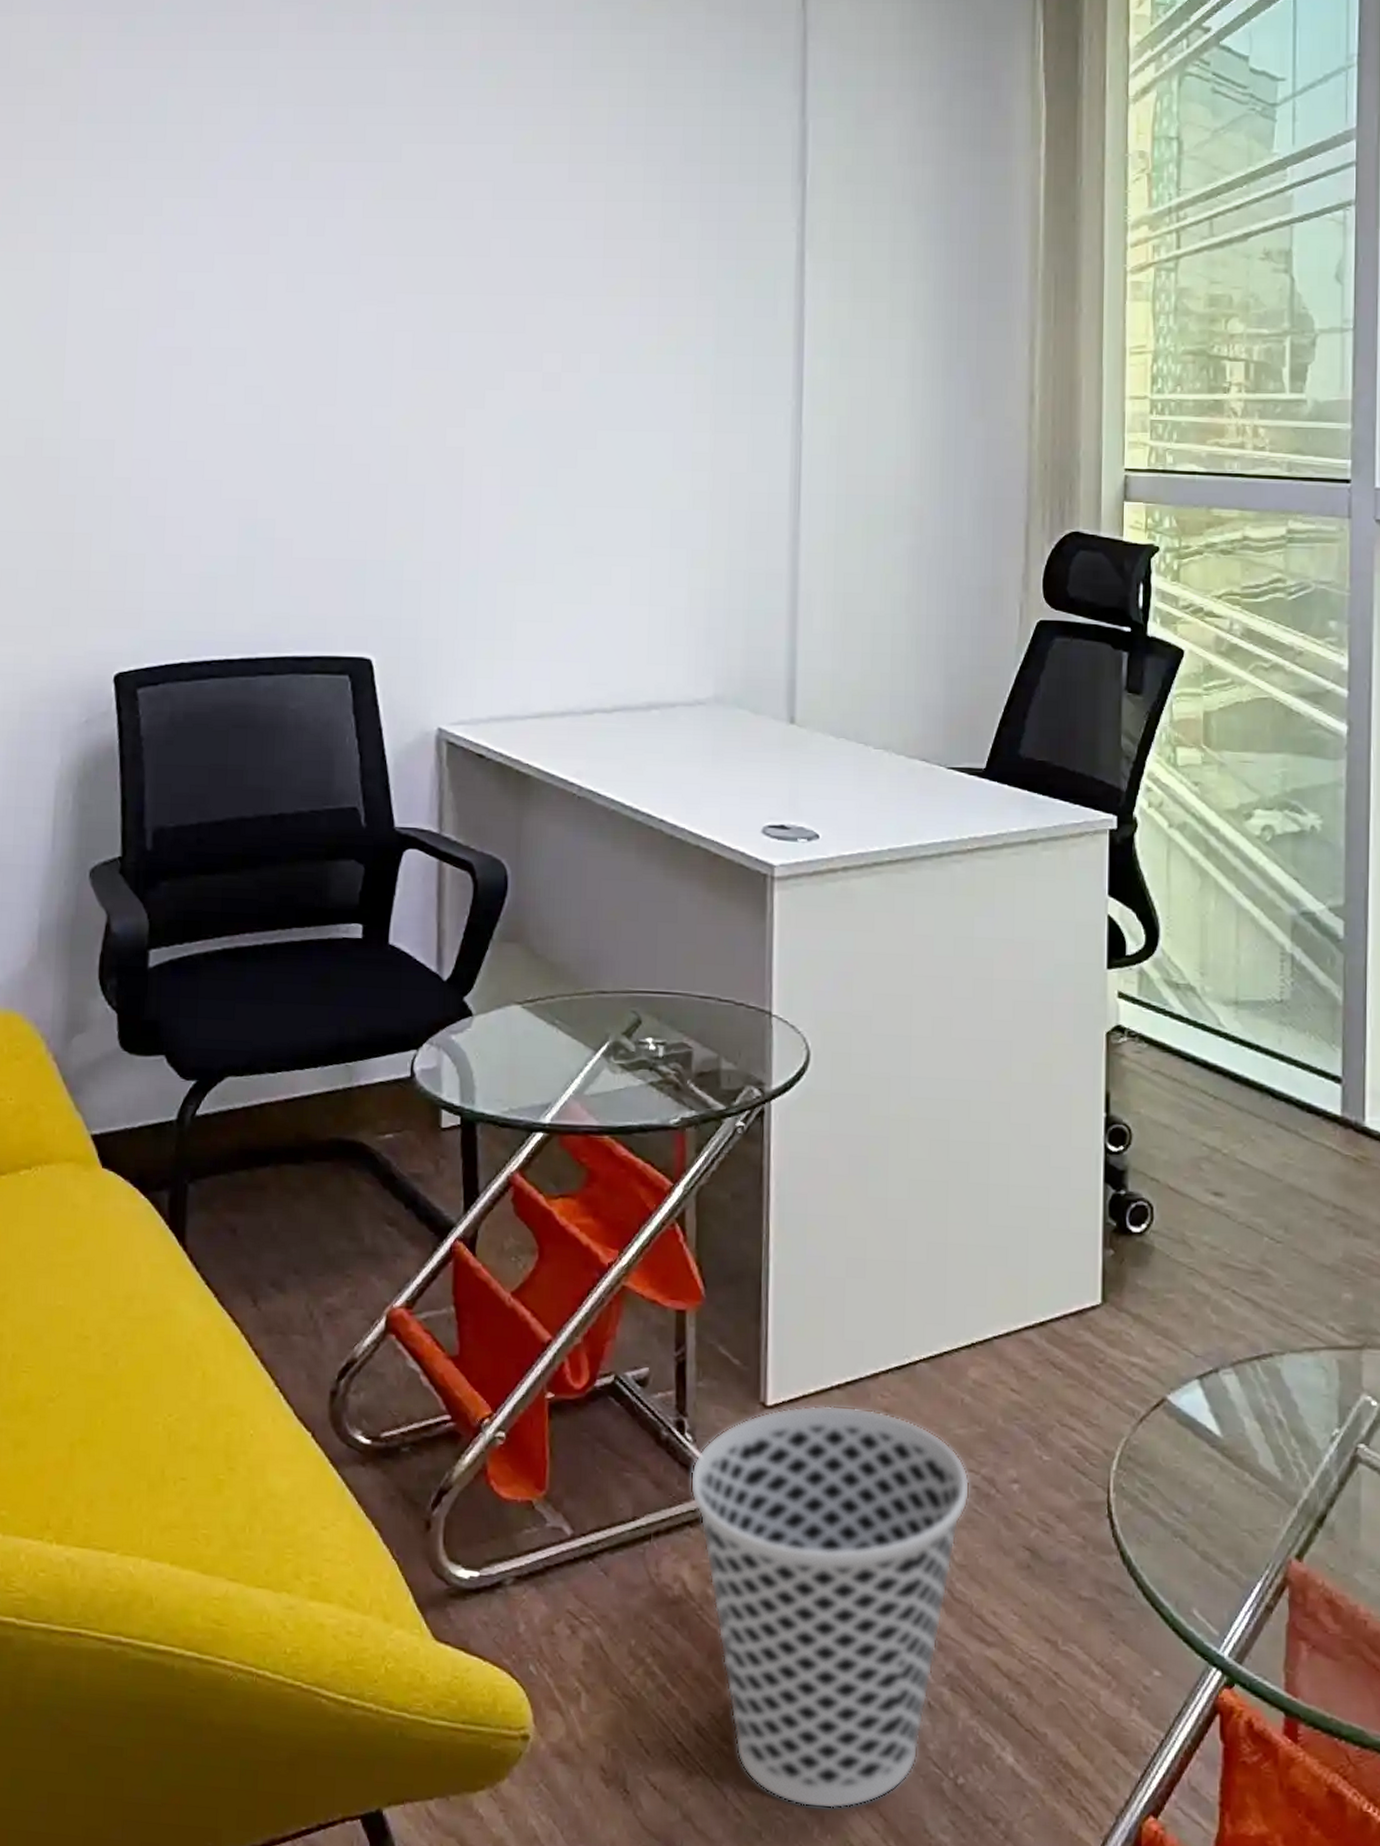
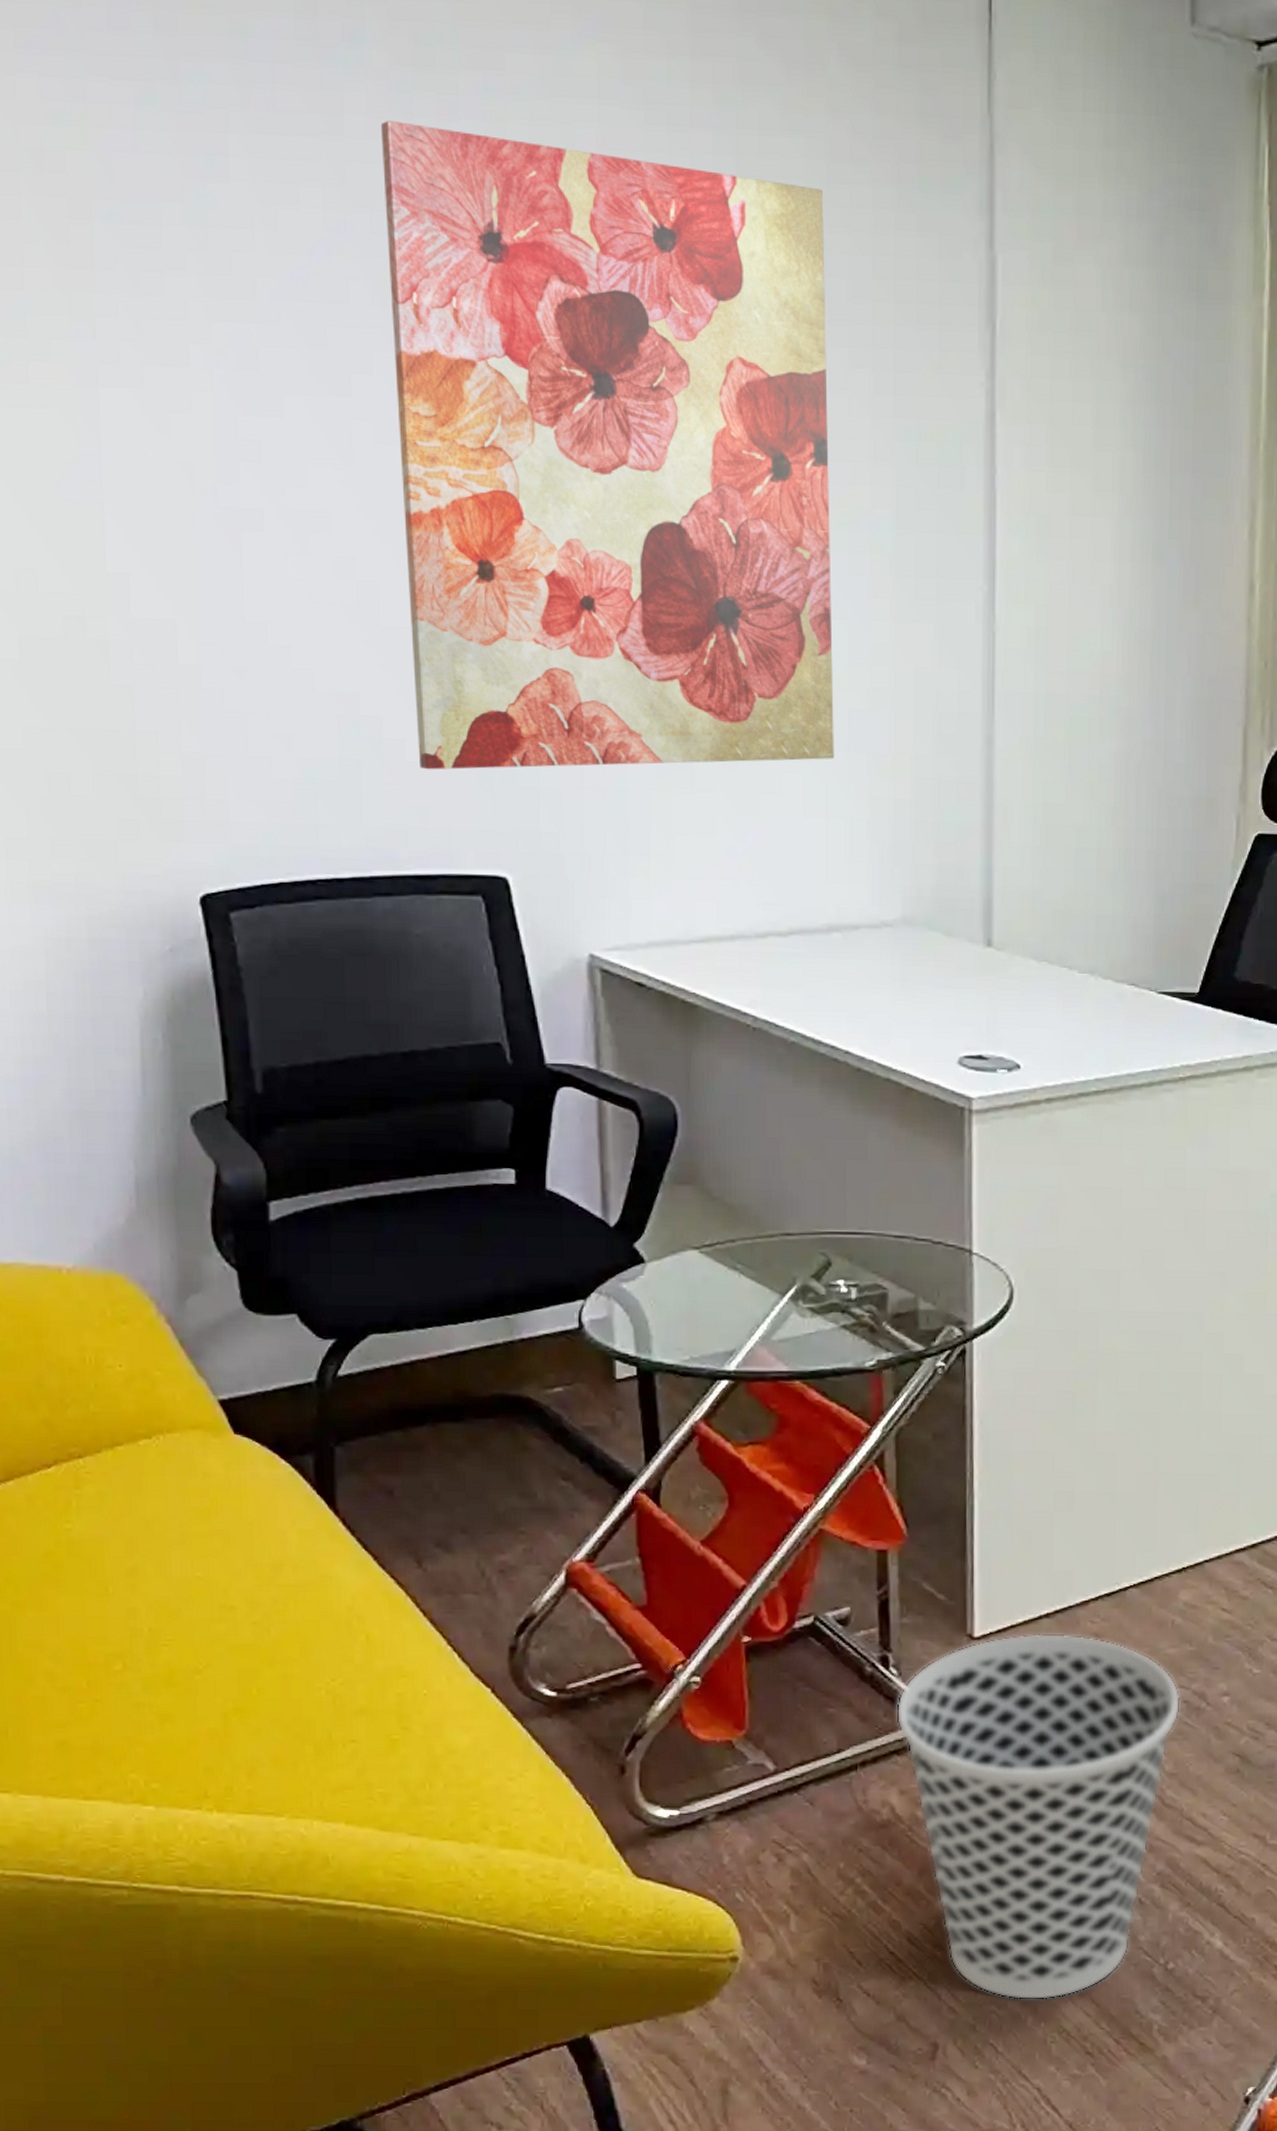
wall art: none [303,35,663,565] -> present [380,119,834,770]

